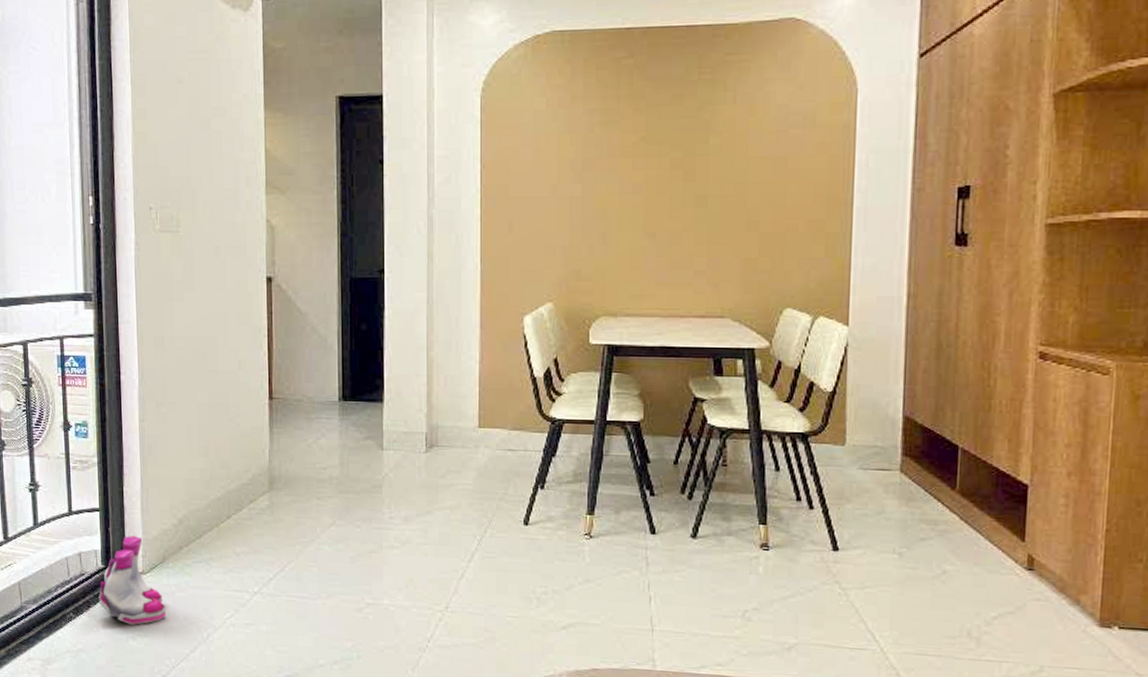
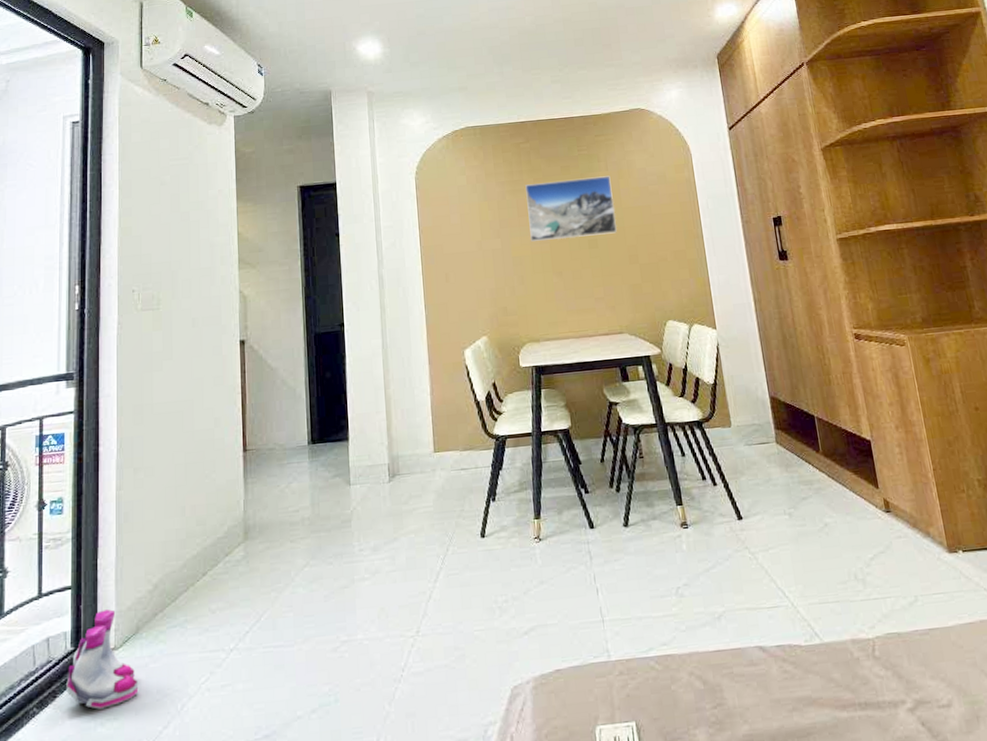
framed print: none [621,111,738,192] -> present [525,175,618,242]

